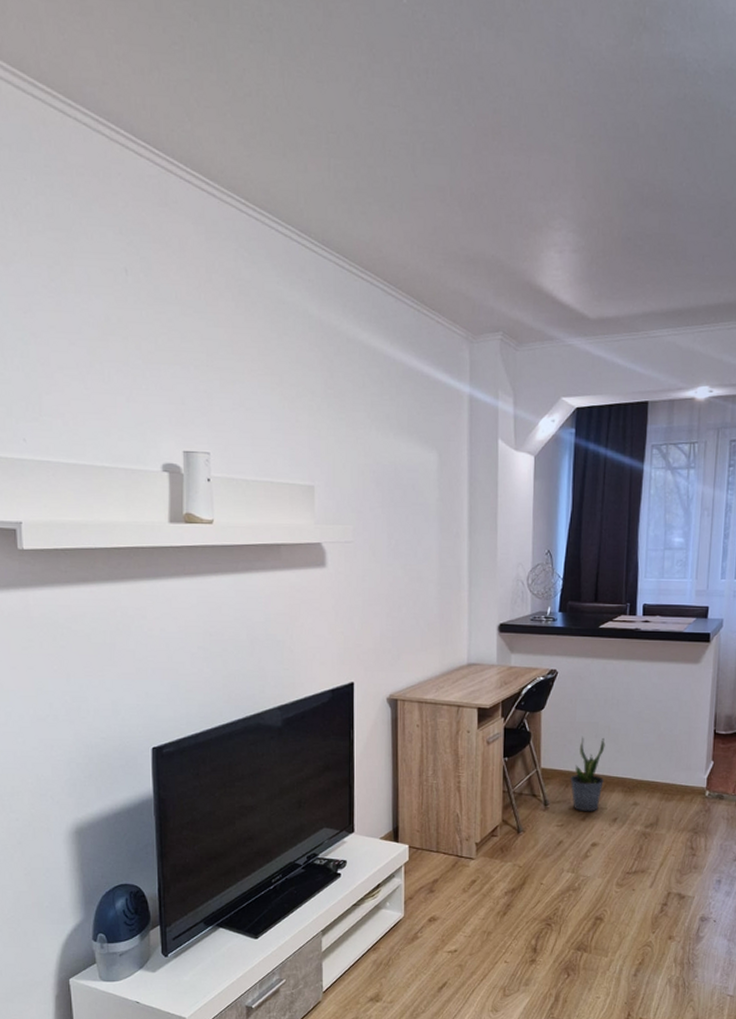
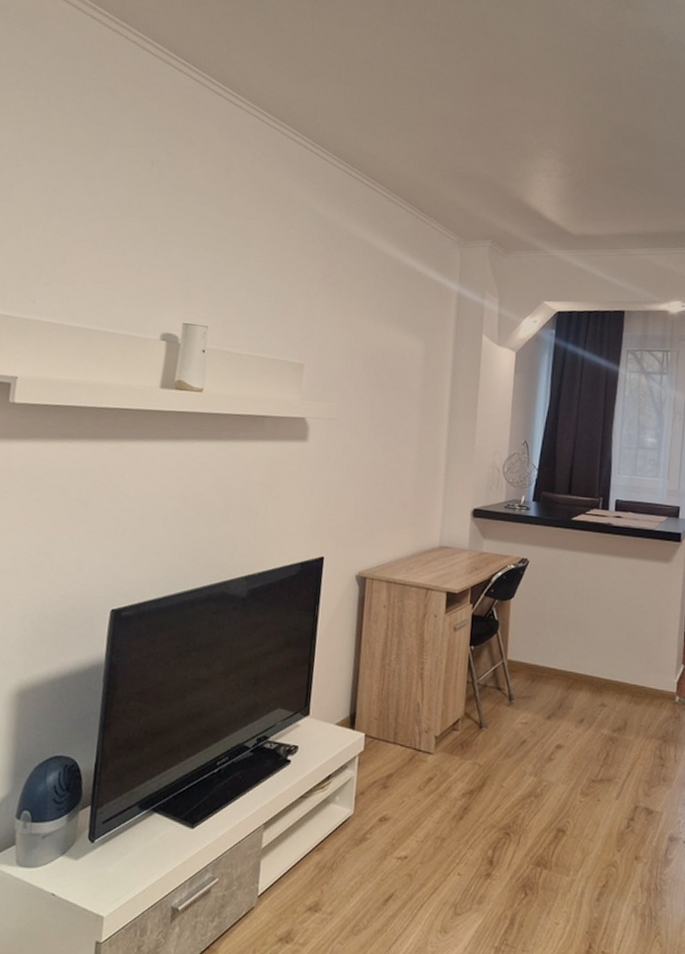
potted plant: present [570,737,605,812] -> none [536,630,574,711]

